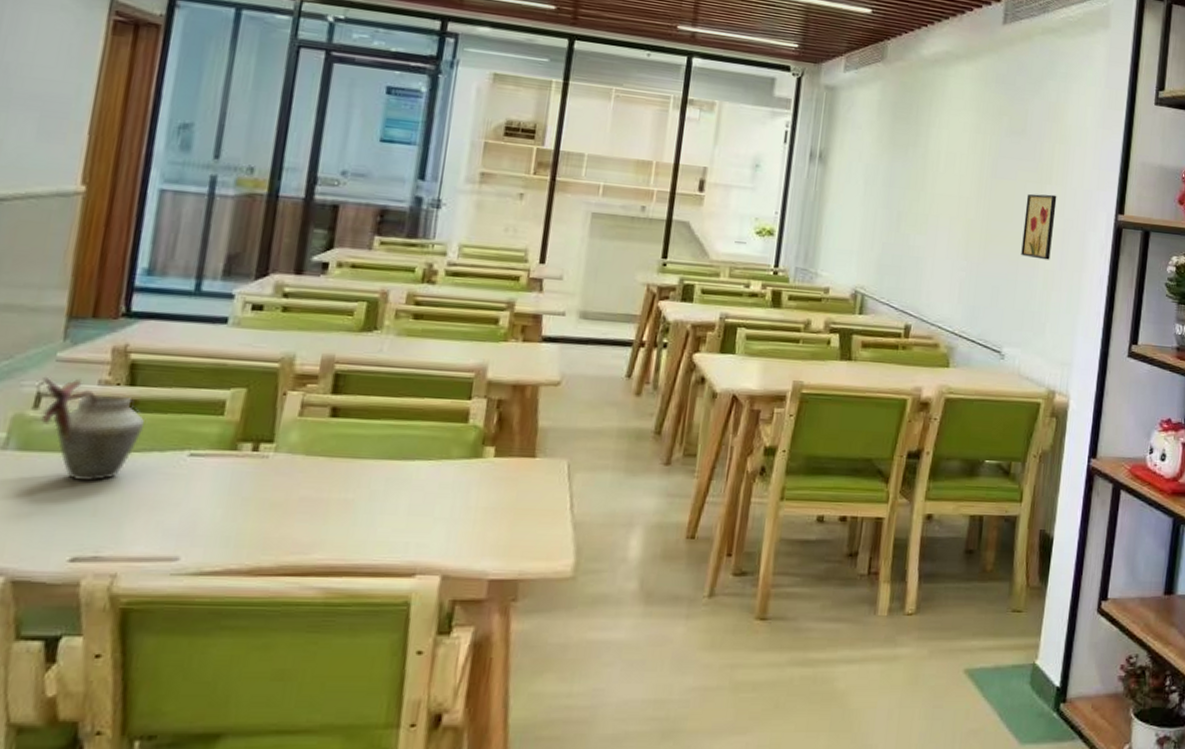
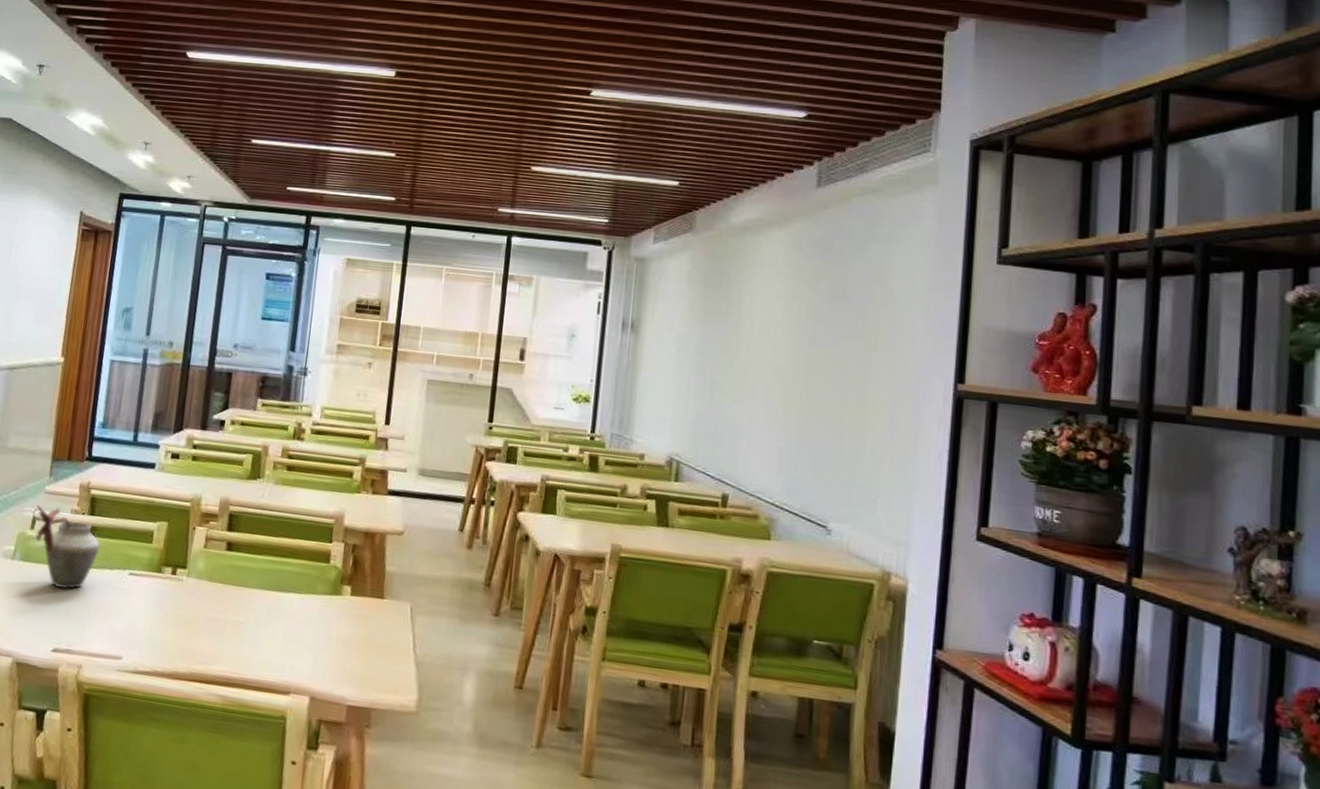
wall art: present [1021,193,1057,260] -> none [846,361,885,432]

